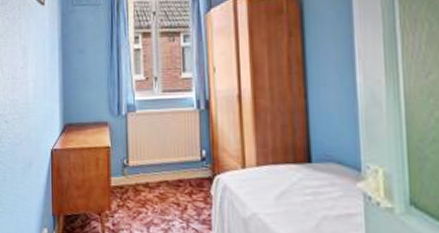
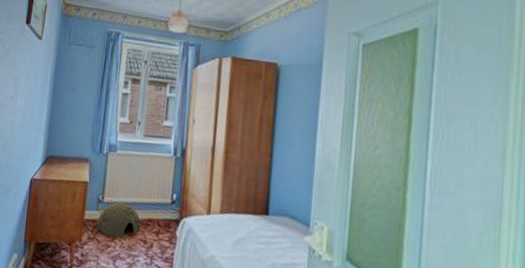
woven basket: none [124,165,171,202] -> present [96,202,141,238]

